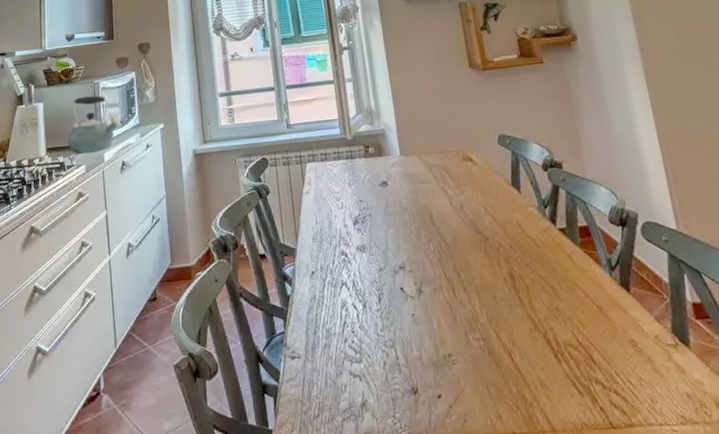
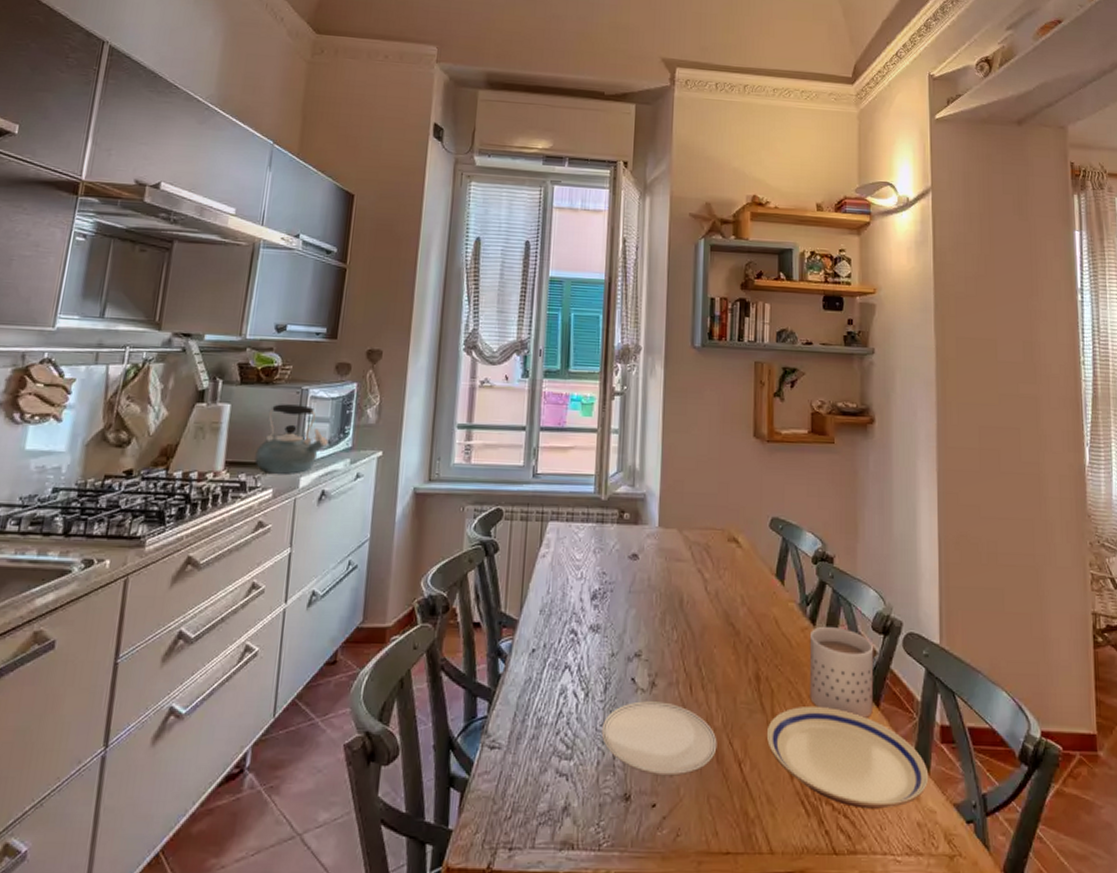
plate: none [382,305,487,370] -> present [601,701,717,776]
plate: none [529,296,691,385] -> present [766,707,929,809]
mug: none [552,224,625,303] -> present [809,626,874,718]

